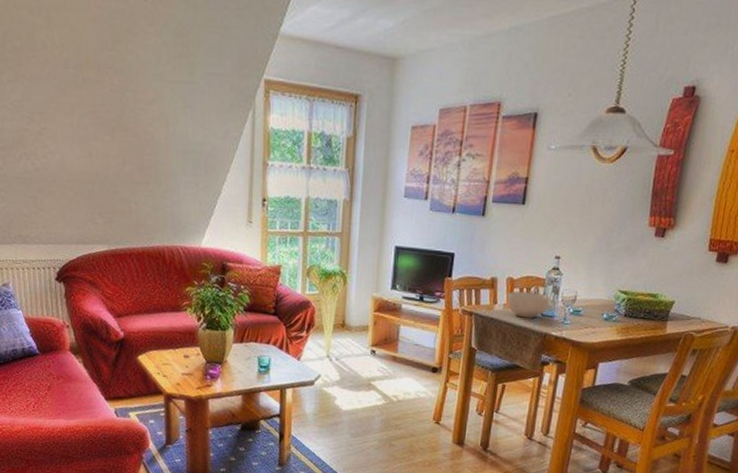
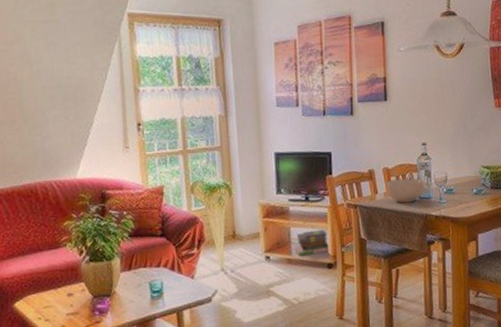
books: none [401,331,437,356] -> present [294,229,329,256]

